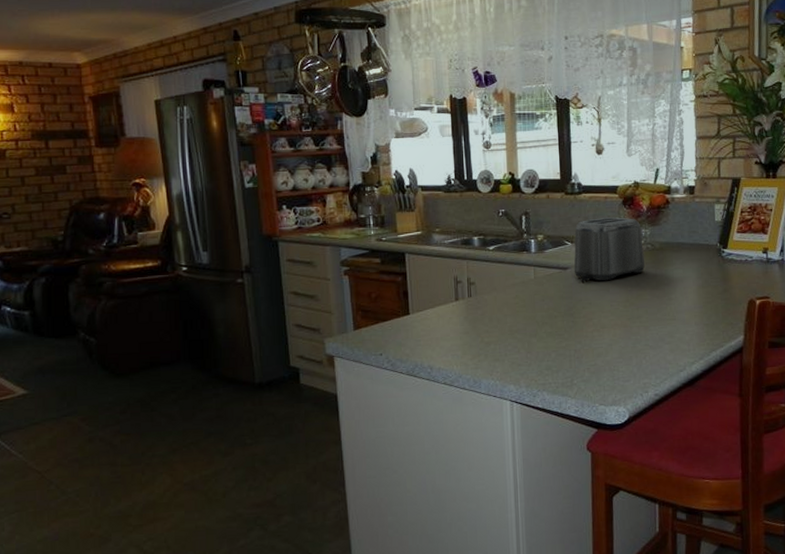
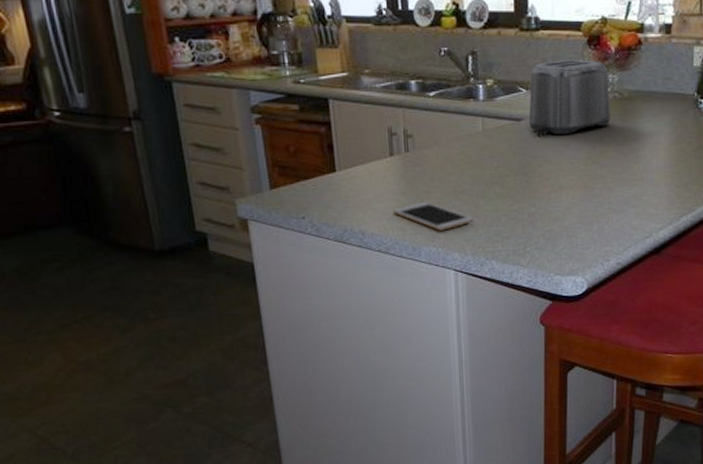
cell phone: none [456,340,527,366] -> present [392,201,473,231]

